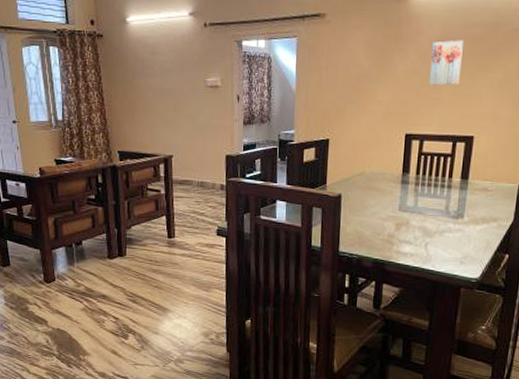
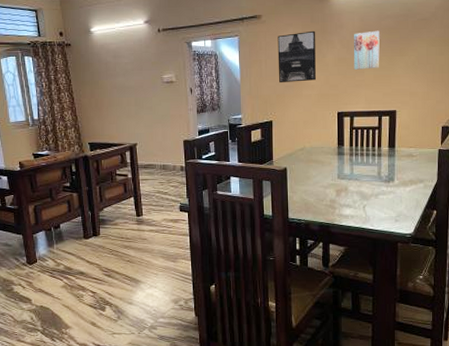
wall art: none [340,35,387,96] -> present [277,30,316,83]

